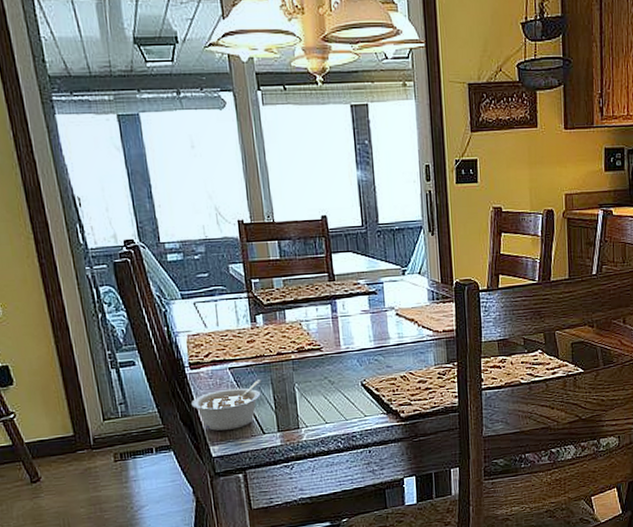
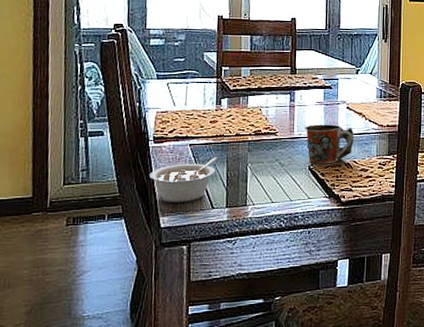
mug: none [351,334,408,379] -> present [304,124,354,164]

